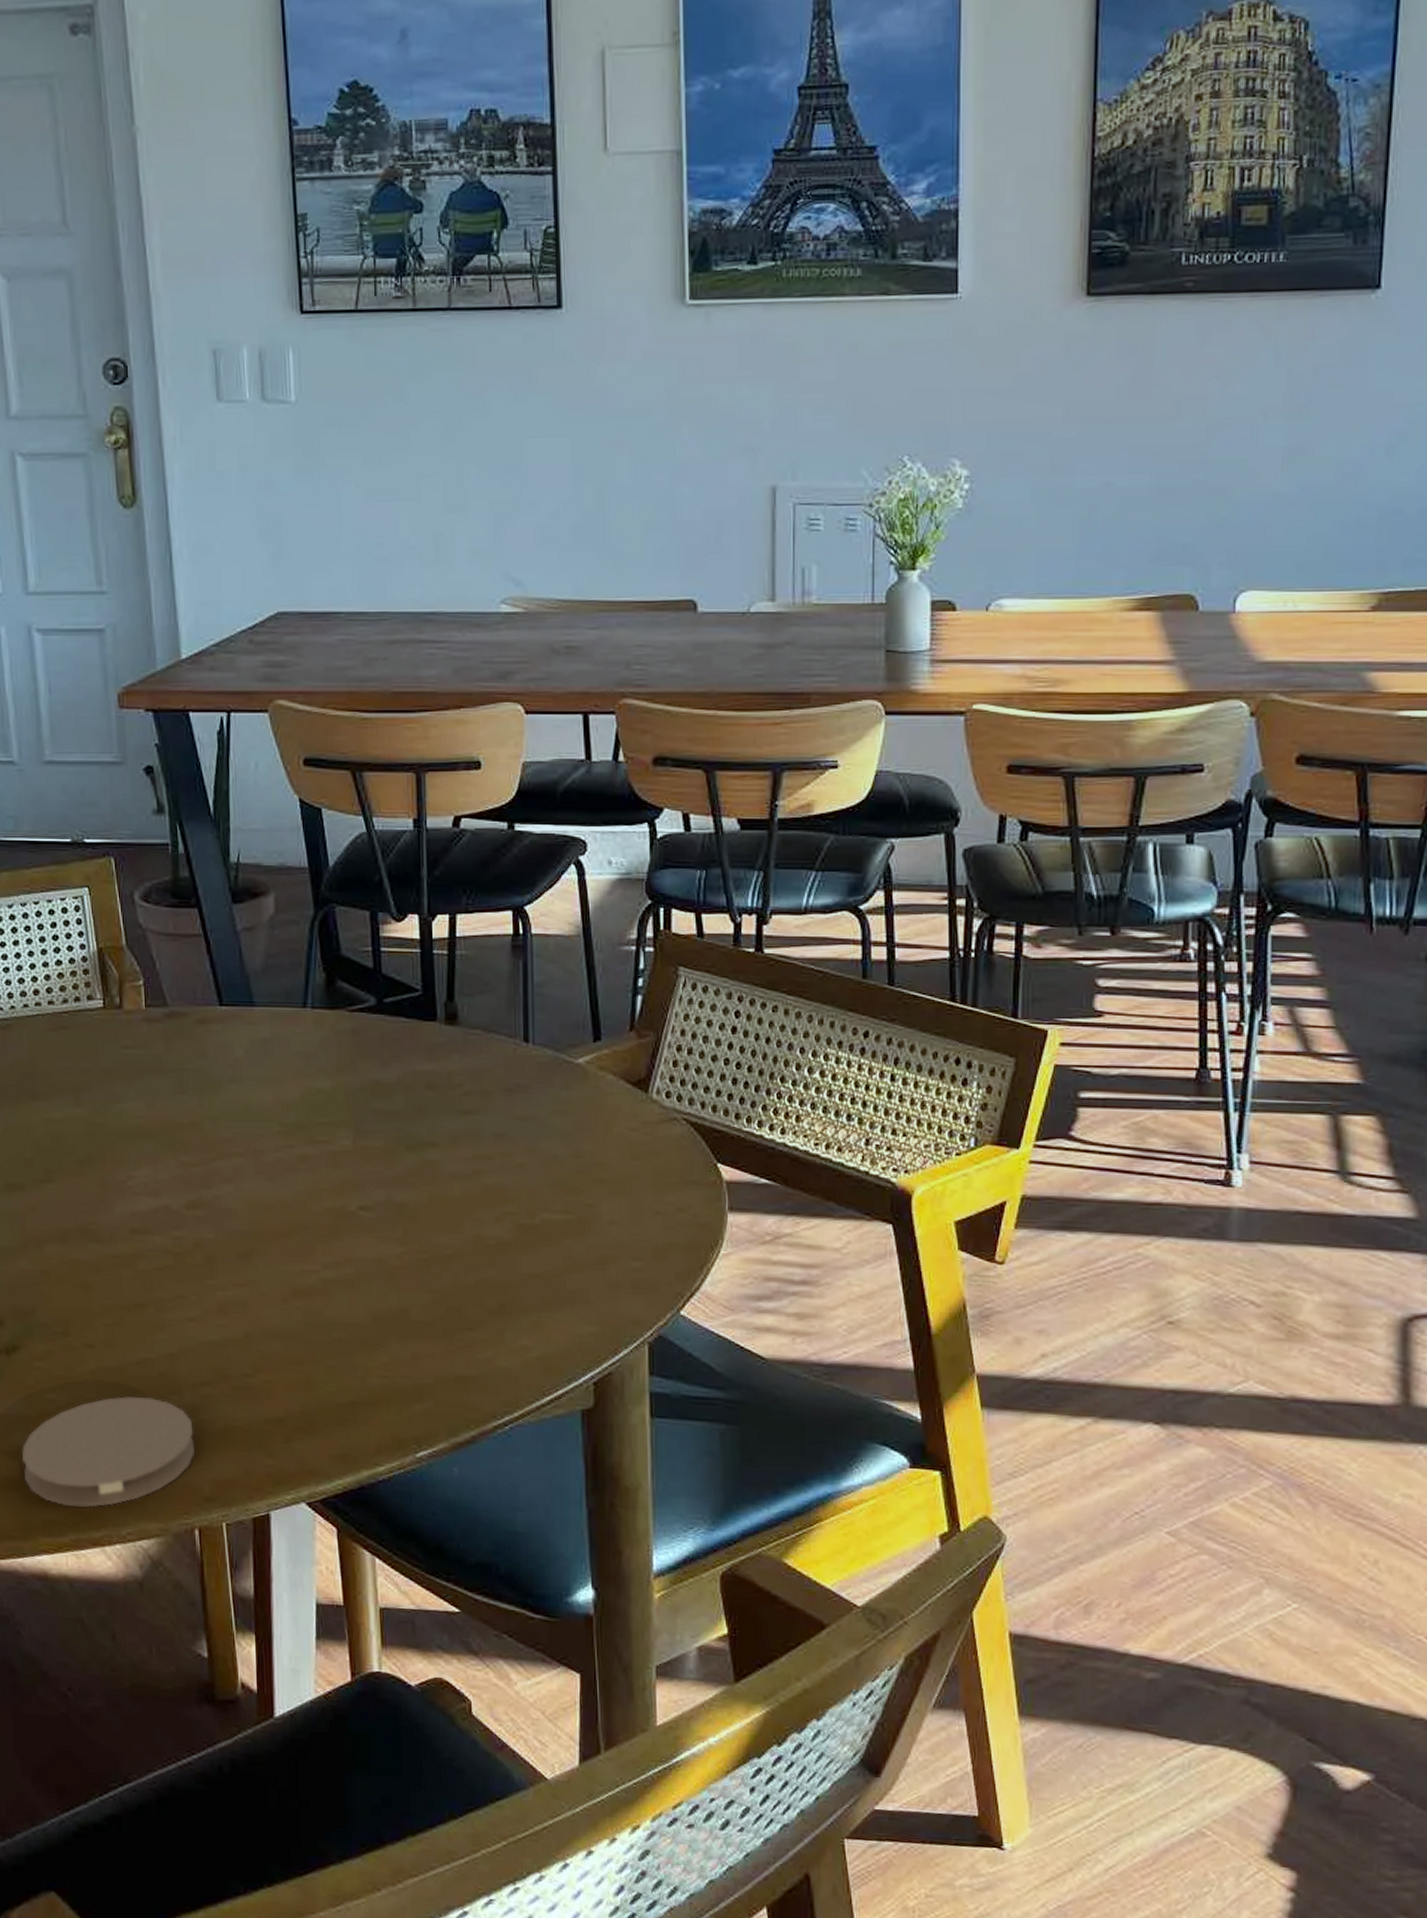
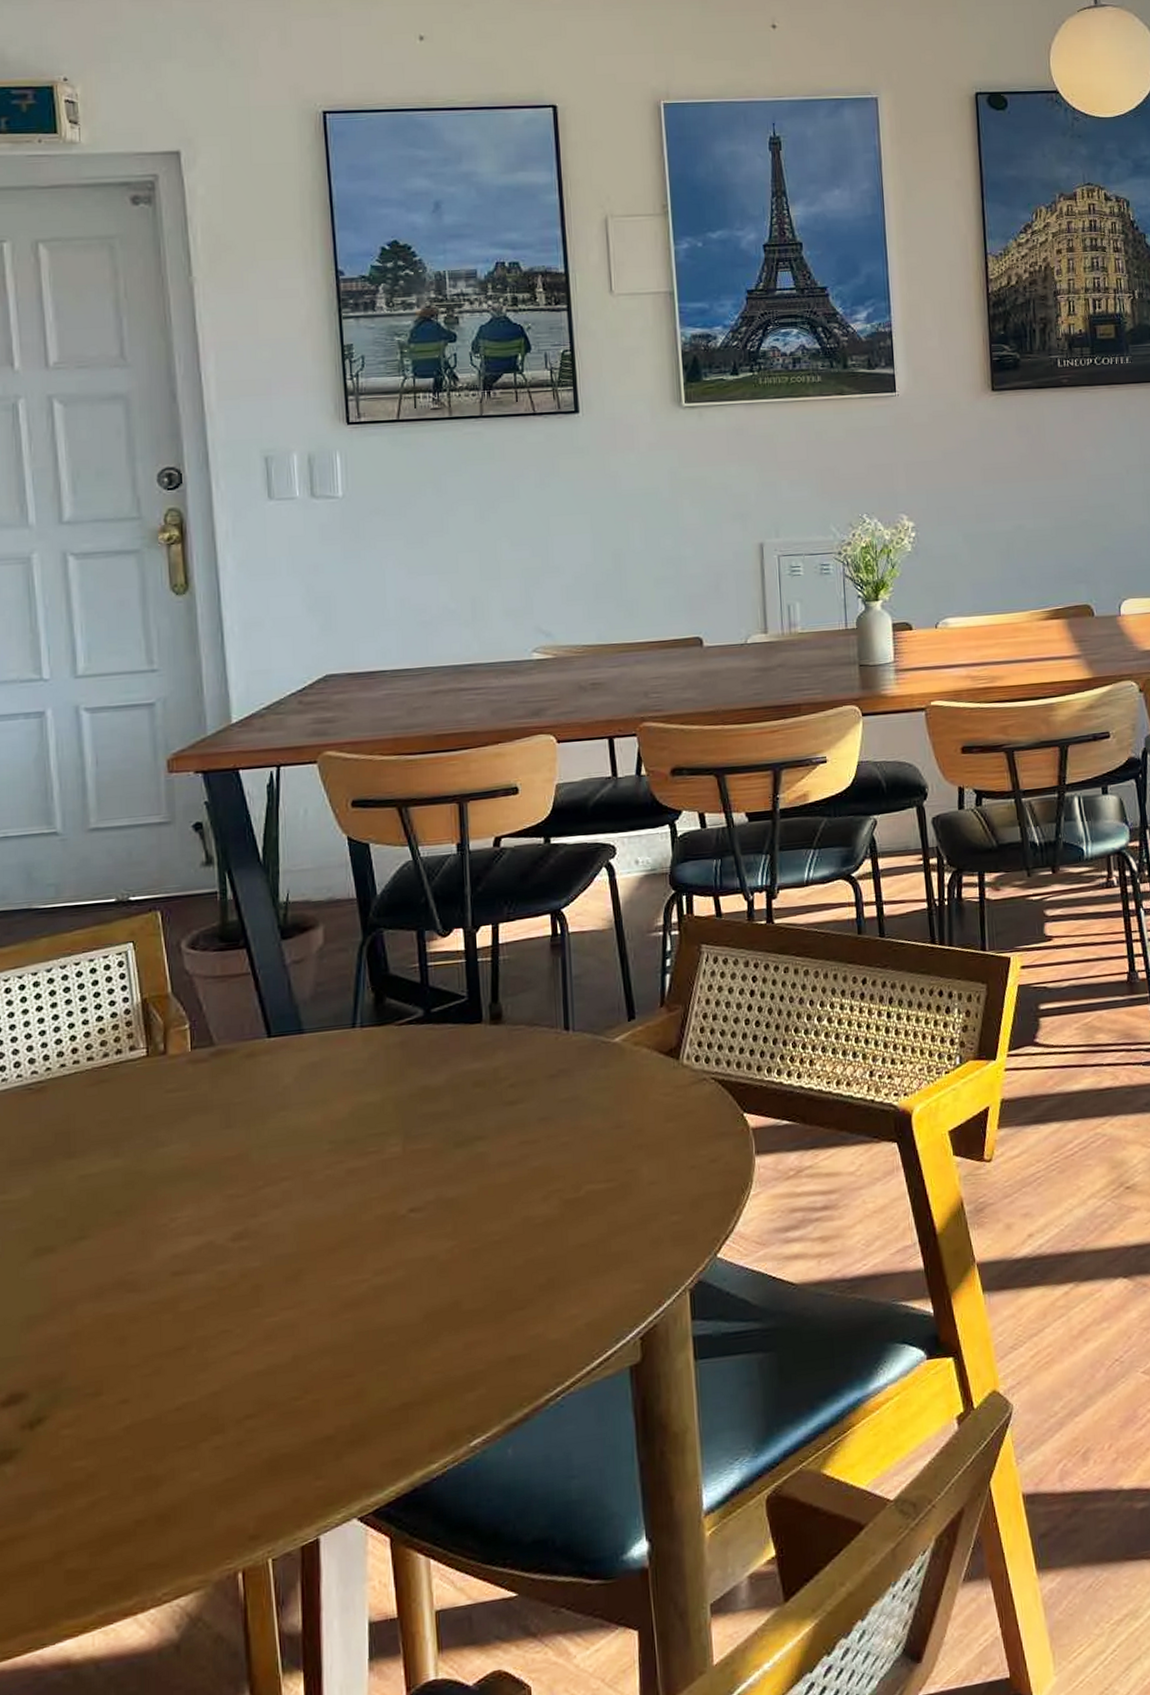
coaster: present [22,1396,195,1507] -> none [45,1442,238,1580]

